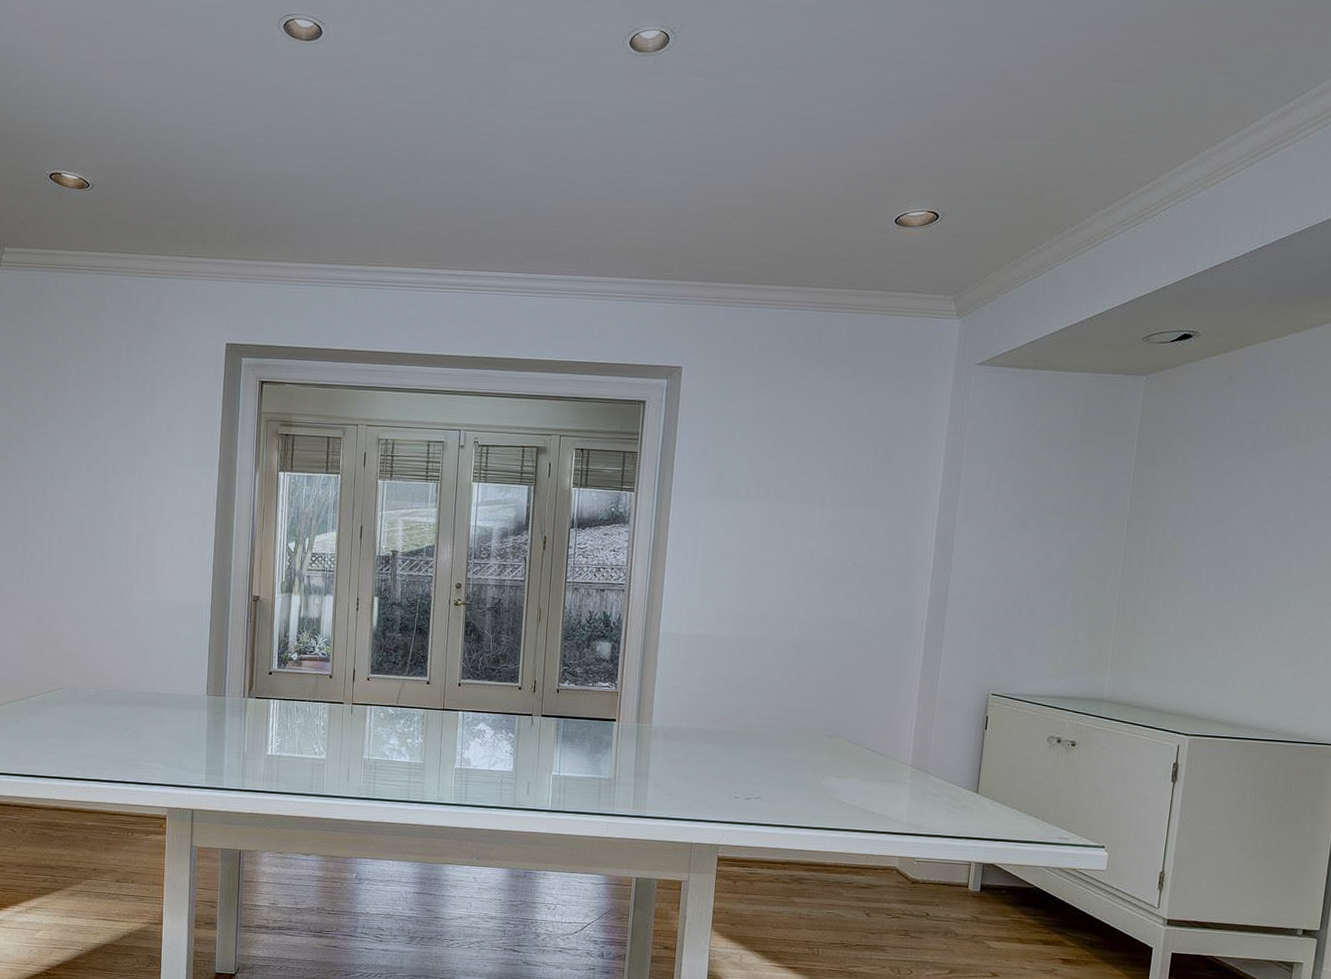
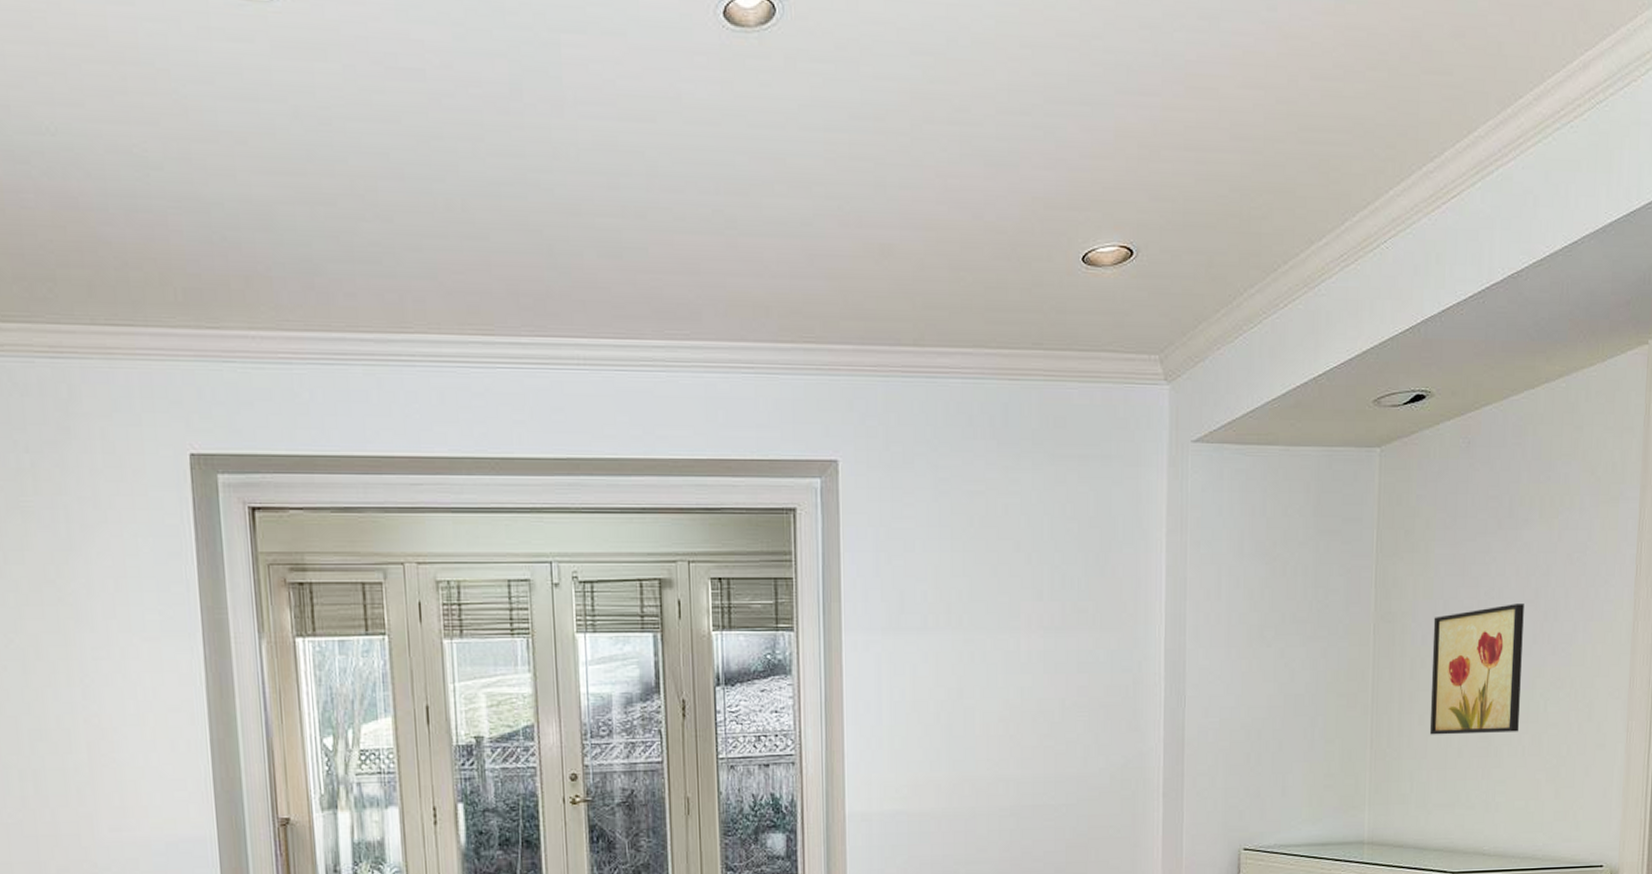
wall art: none [1173,512,1274,621] -> present [1429,604,1524,735]

